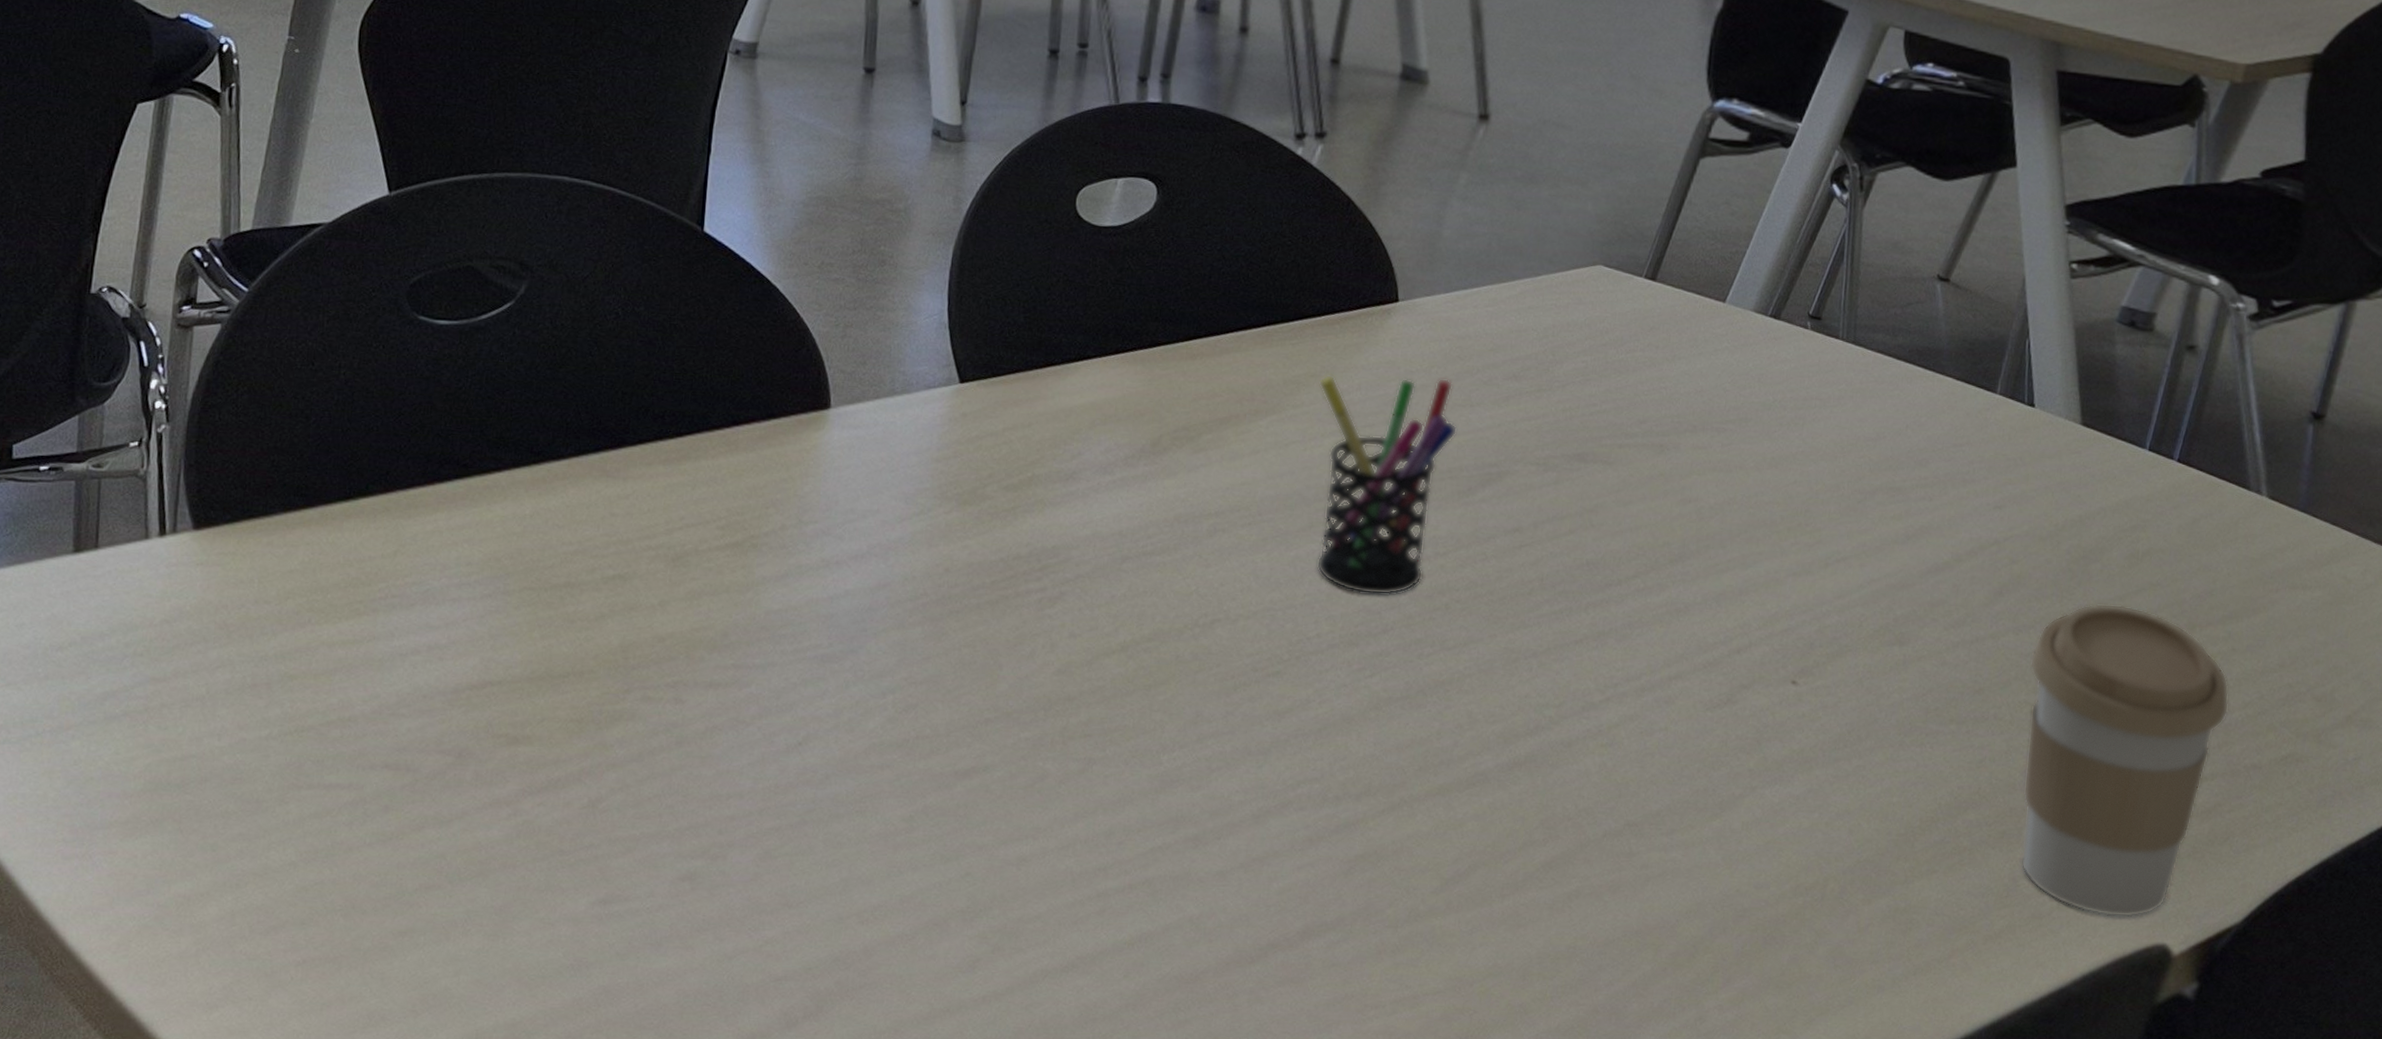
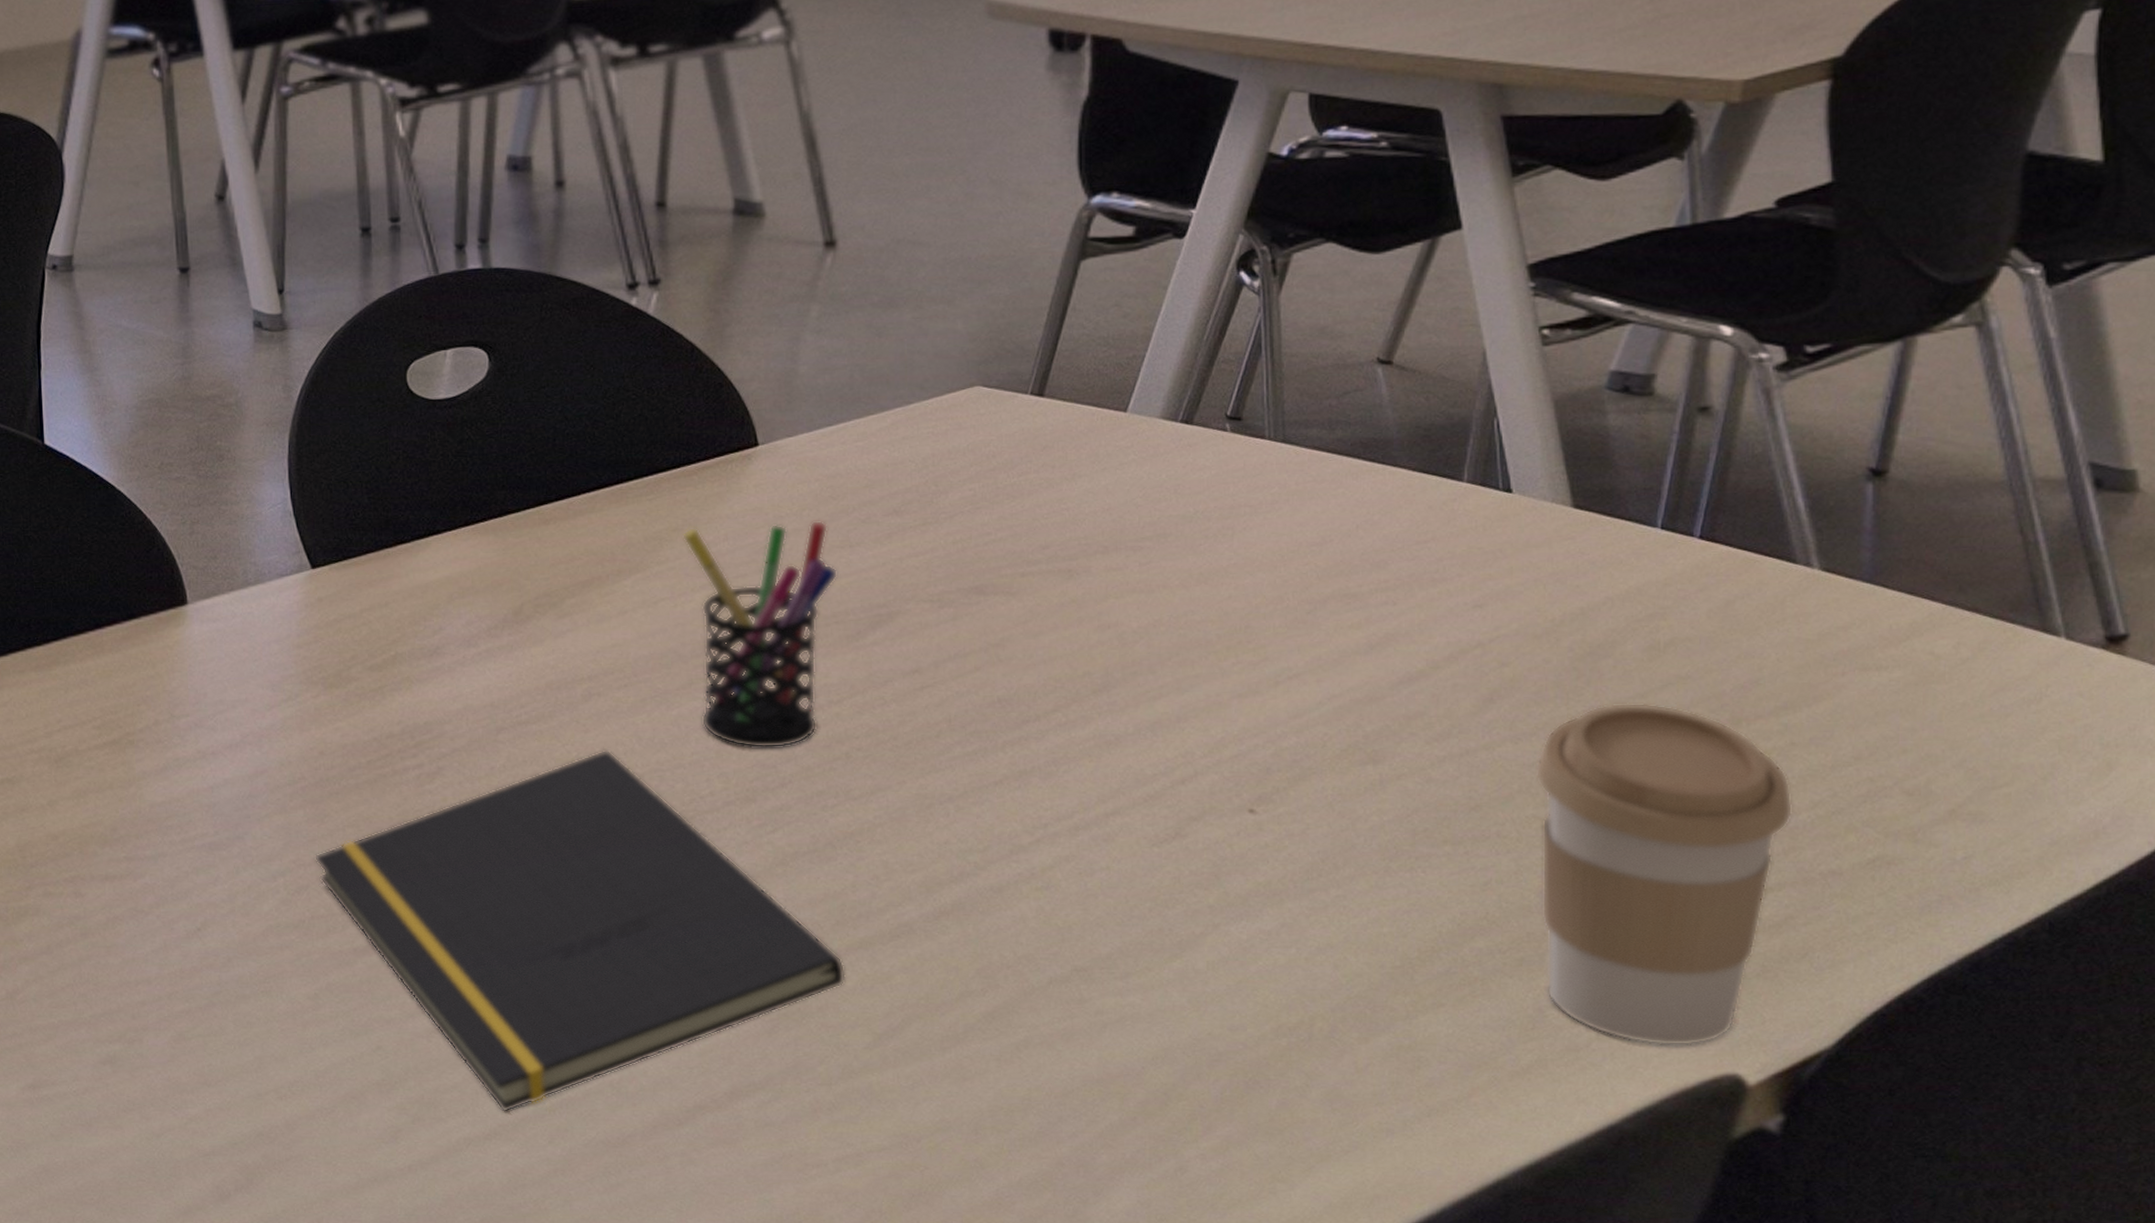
notepad: none [926,585,1423,944] -> present [314,749,846,1112]

